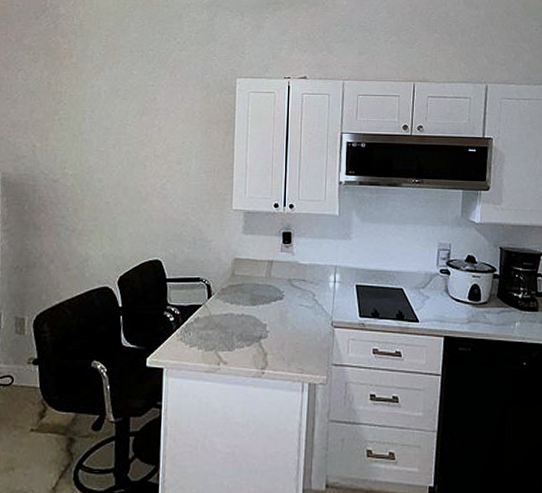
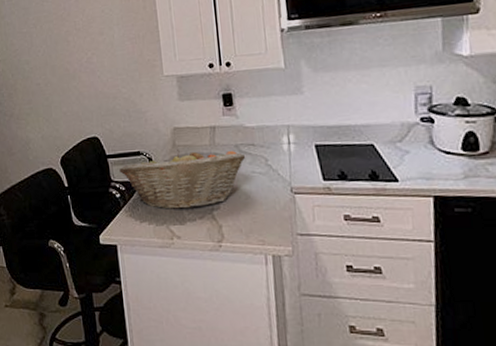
fruit basket: none [177,279,297,337] -> present [119,149,246,210]

